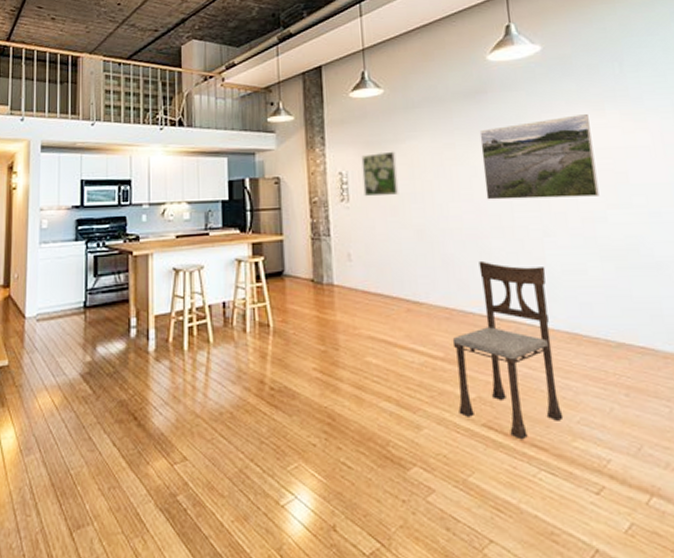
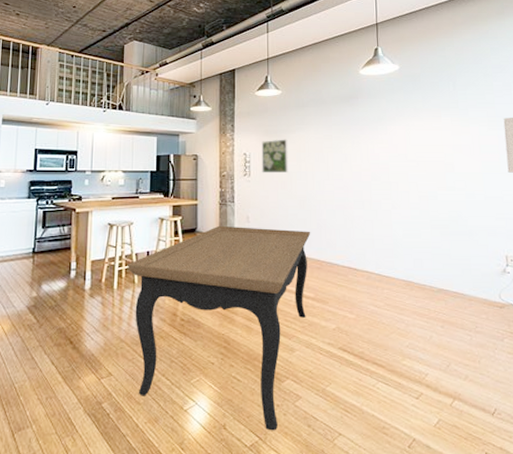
dining table: none [198,266,435,535] -> present [127,225,311,431]
dining chair: present [452,260,564,440] -> none [321,225,397,360]
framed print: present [479,114,599,200] -> none [350,119,433,180]

